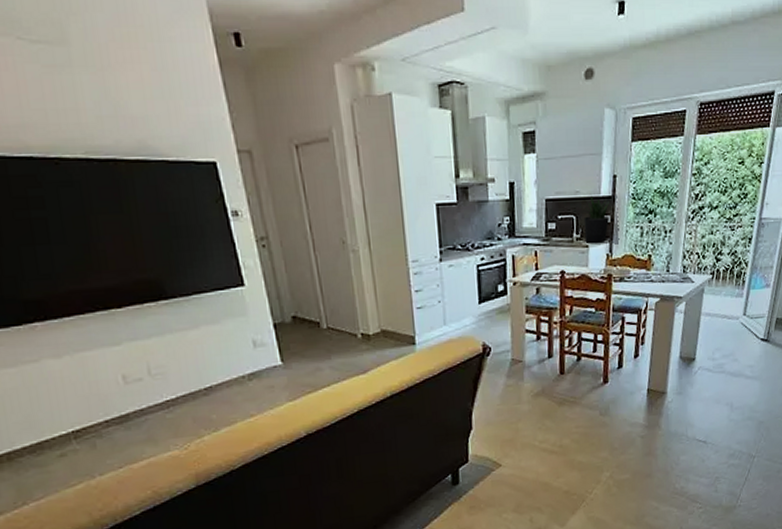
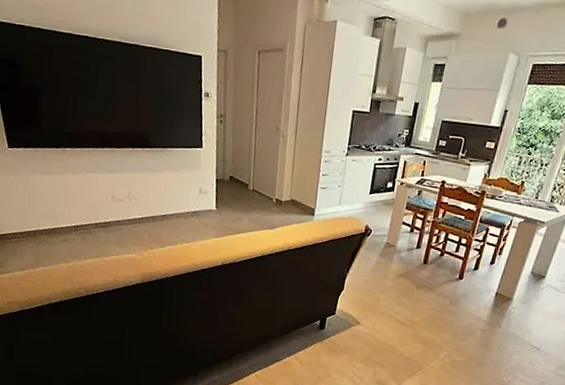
planter: present [584,196,609,244] -> none [468,124,497,165]

